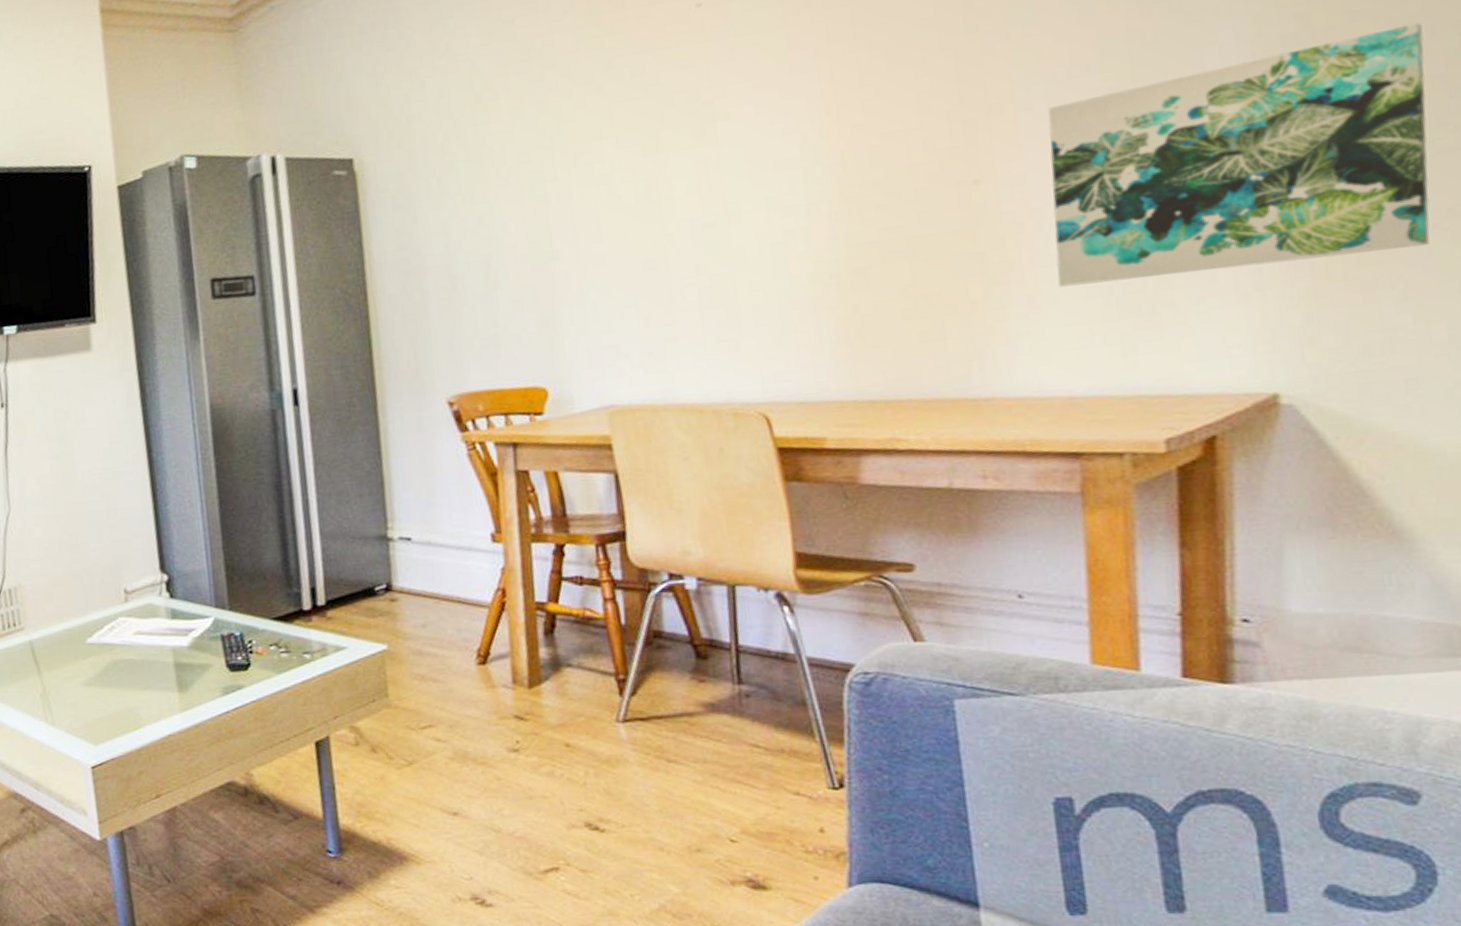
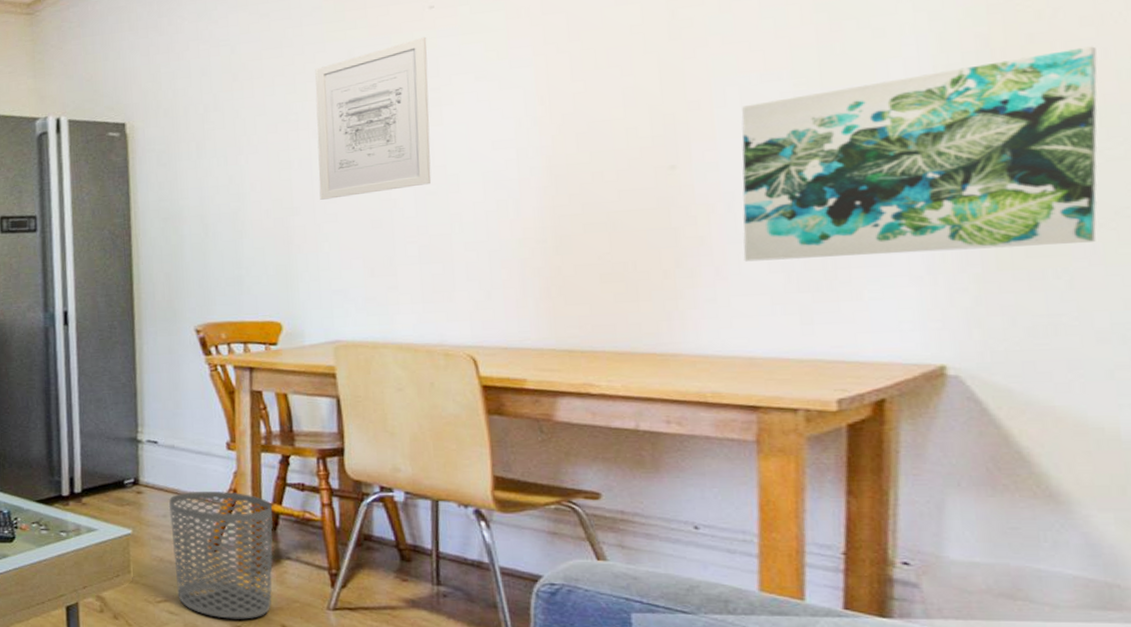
waste bin: none [428,592,553,742] -> present [168,491,273,619]
wall art: none [570,40,709,240] -> present [315,36,432,200]

